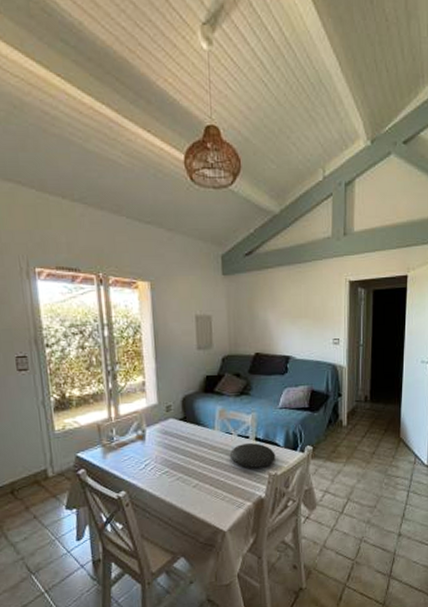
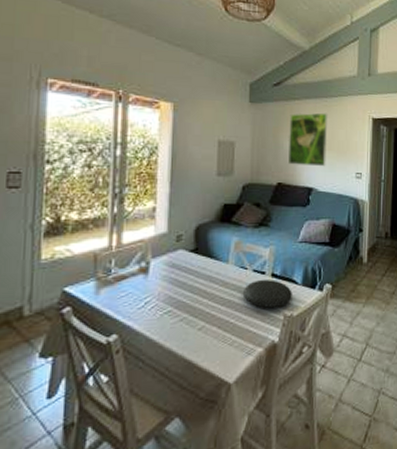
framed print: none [263,279,303,335] -> present [289,112,328,167]

